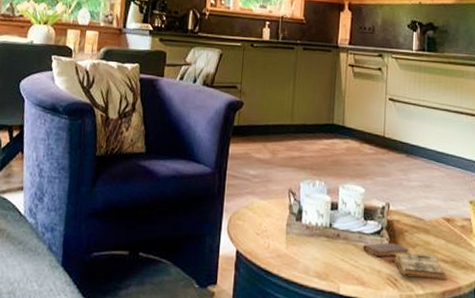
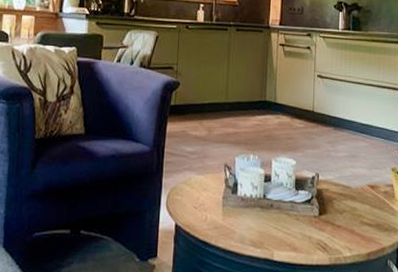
book: present [363,242,448,281] -> none [295,209,372,243]

